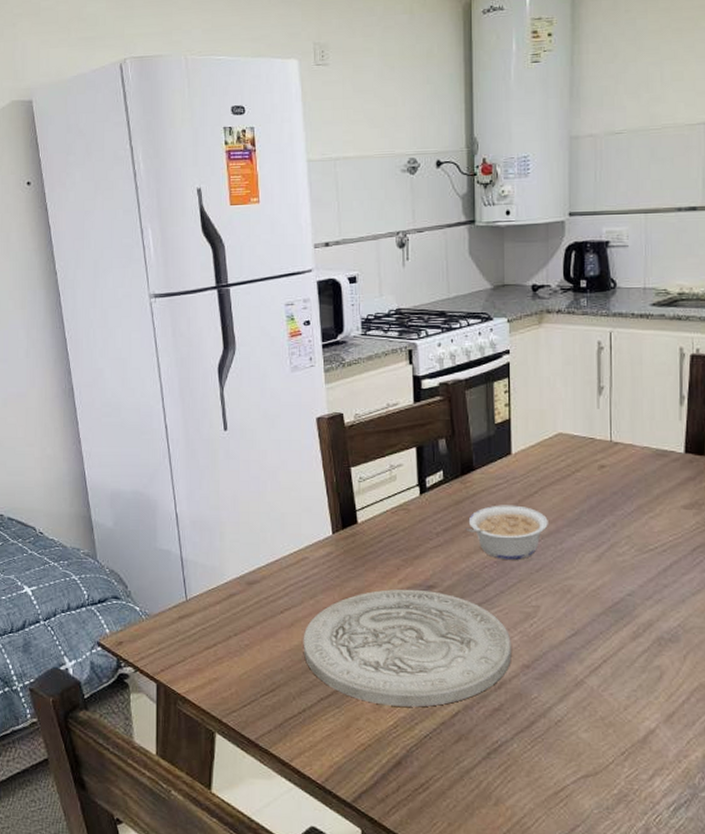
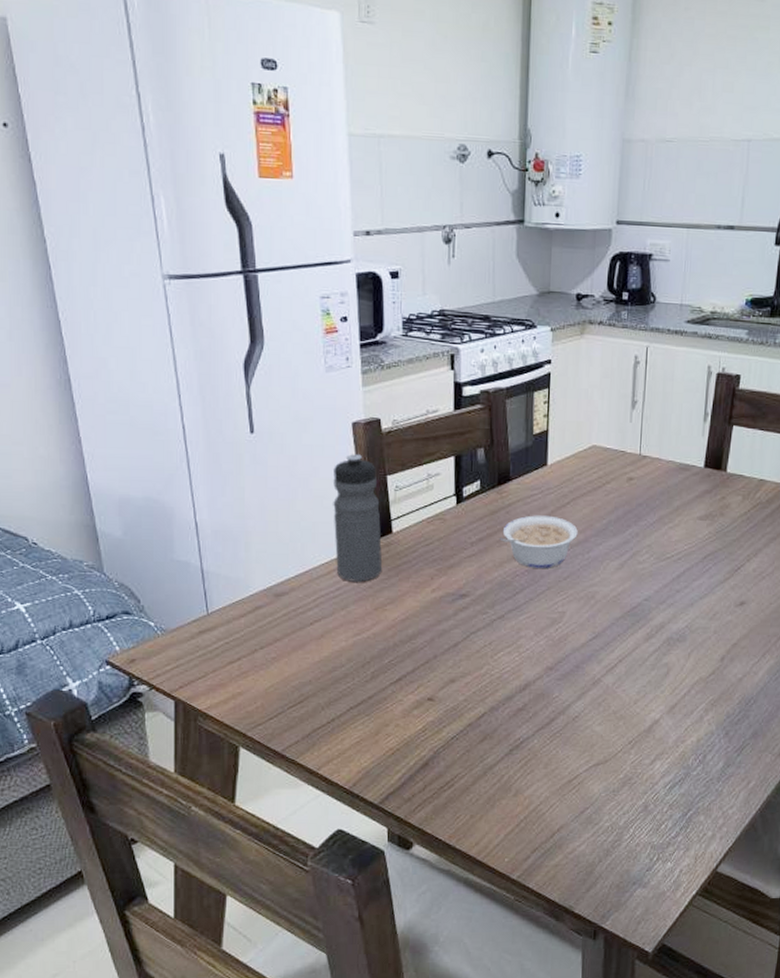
water bottle: none [300,447,349,571] -> present [333,454,383,582]
plate: present [303,589,511,707] -> none [333,598,537,711]

